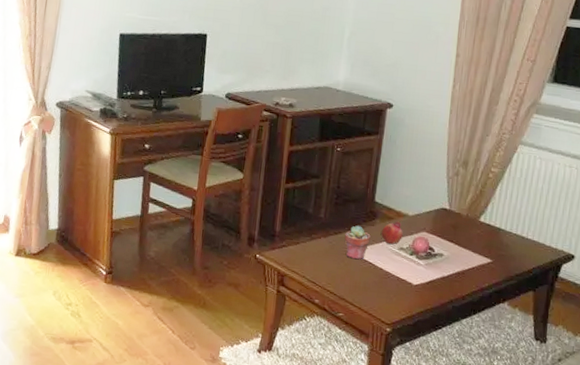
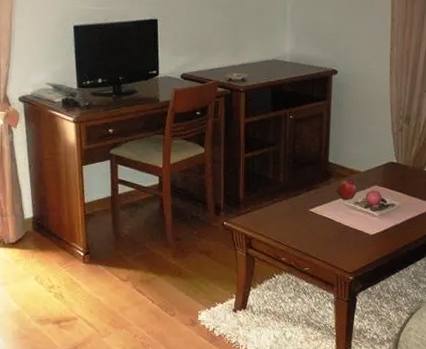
potted succulent: present [344,225,371,260] -> none [304,186,328,217]

